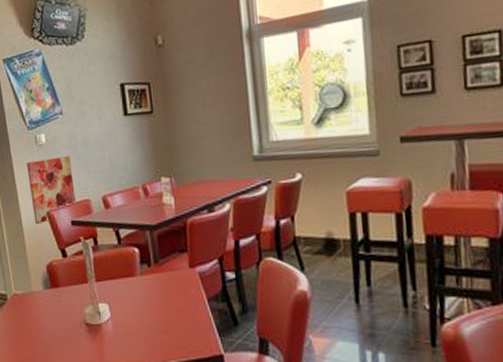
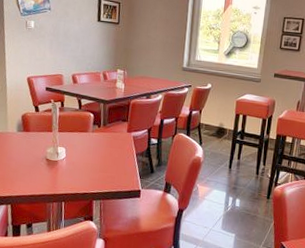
wall art: present [27,155,77,224] -> none [16,39,52,85]

